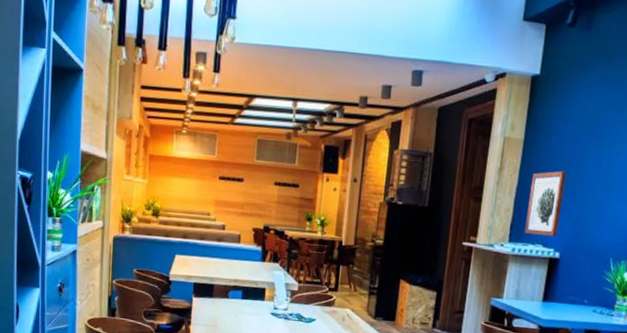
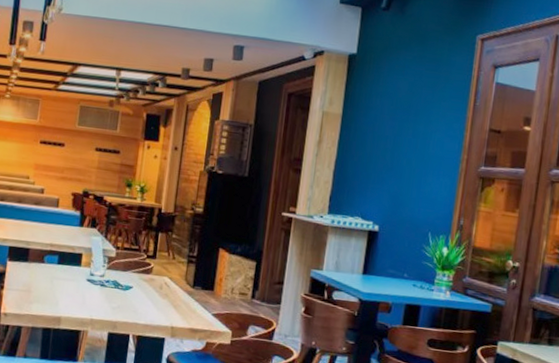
wall art: present [525,171,567,237] -> none [344,145,384,210]

